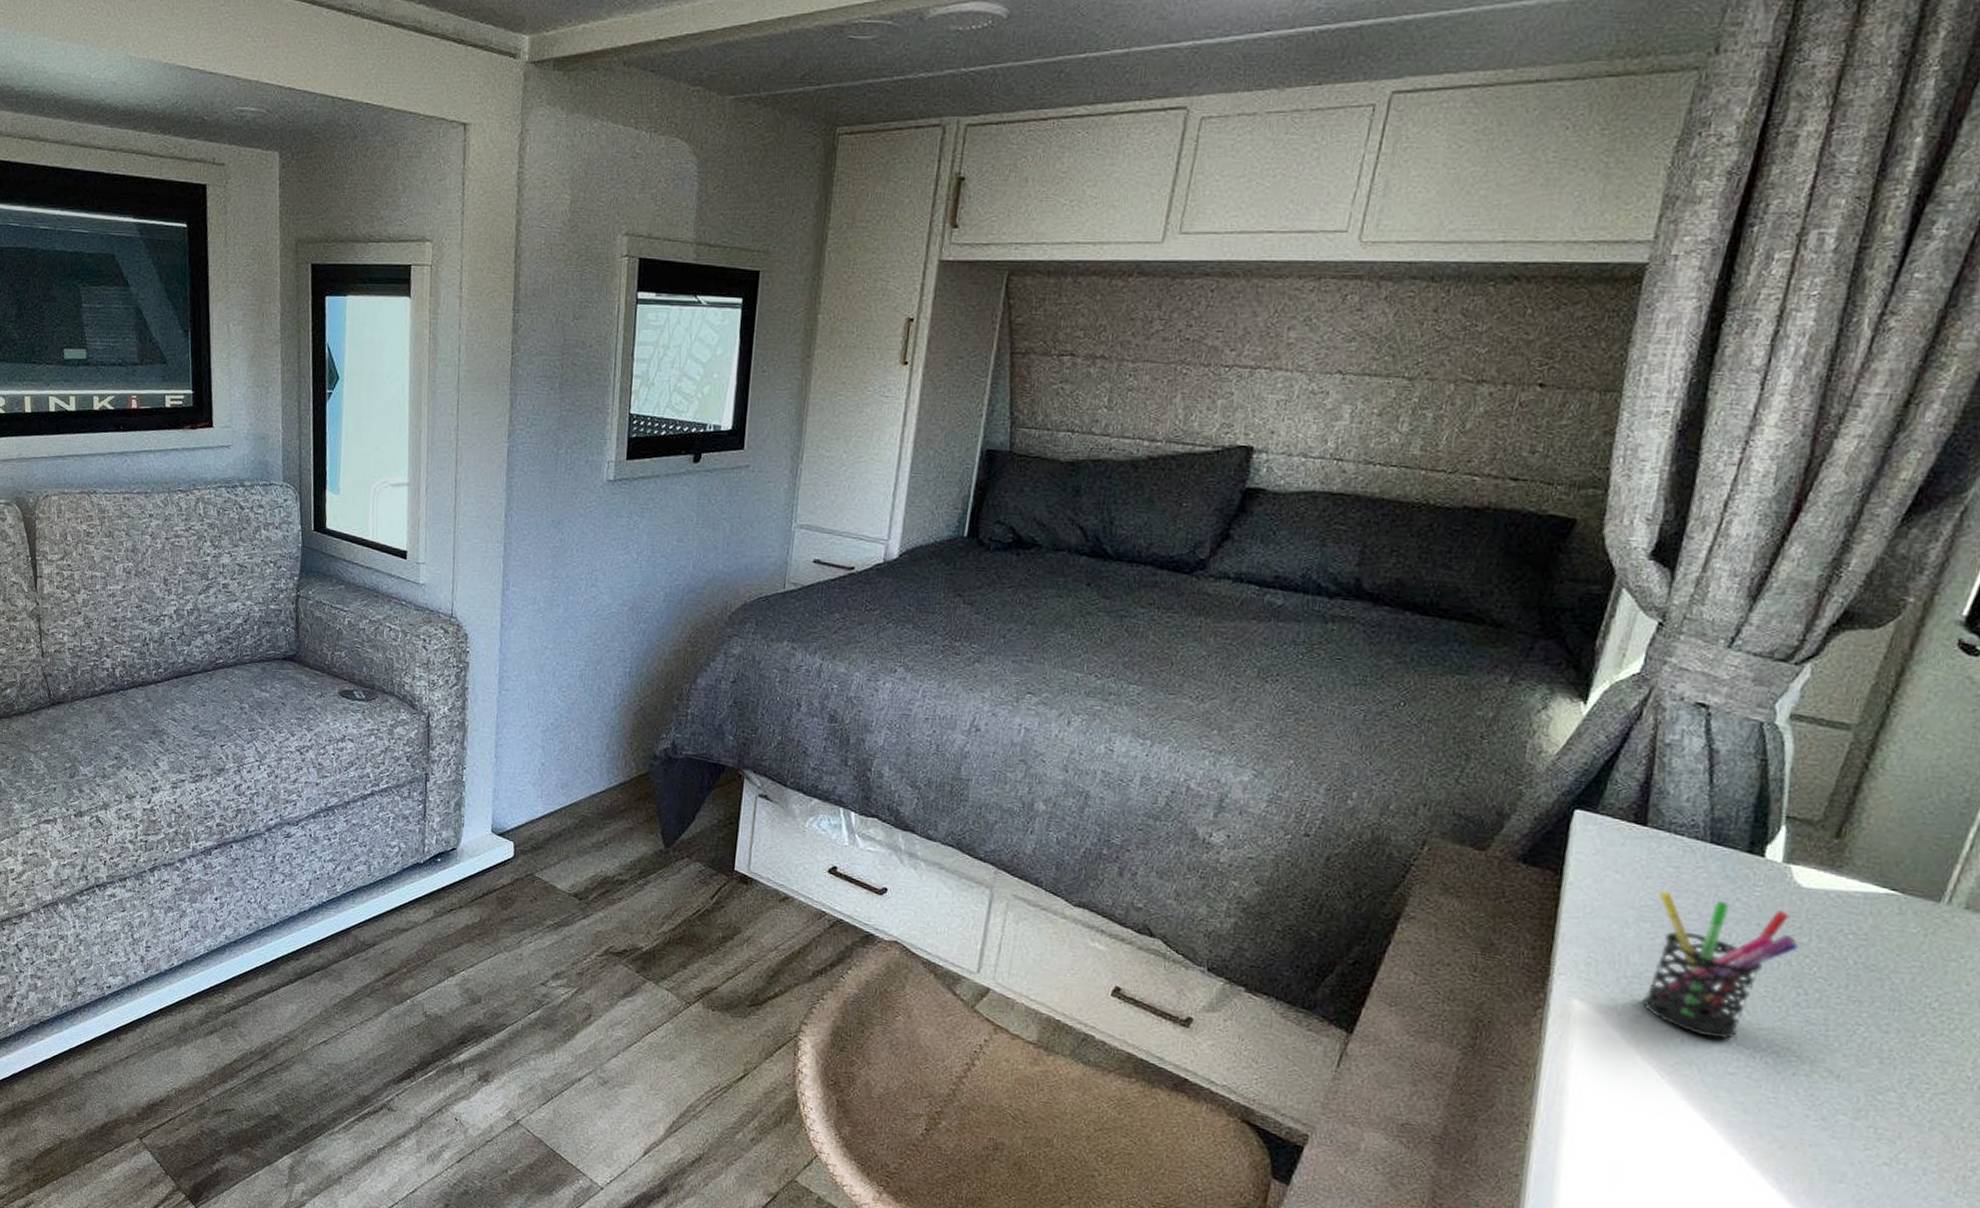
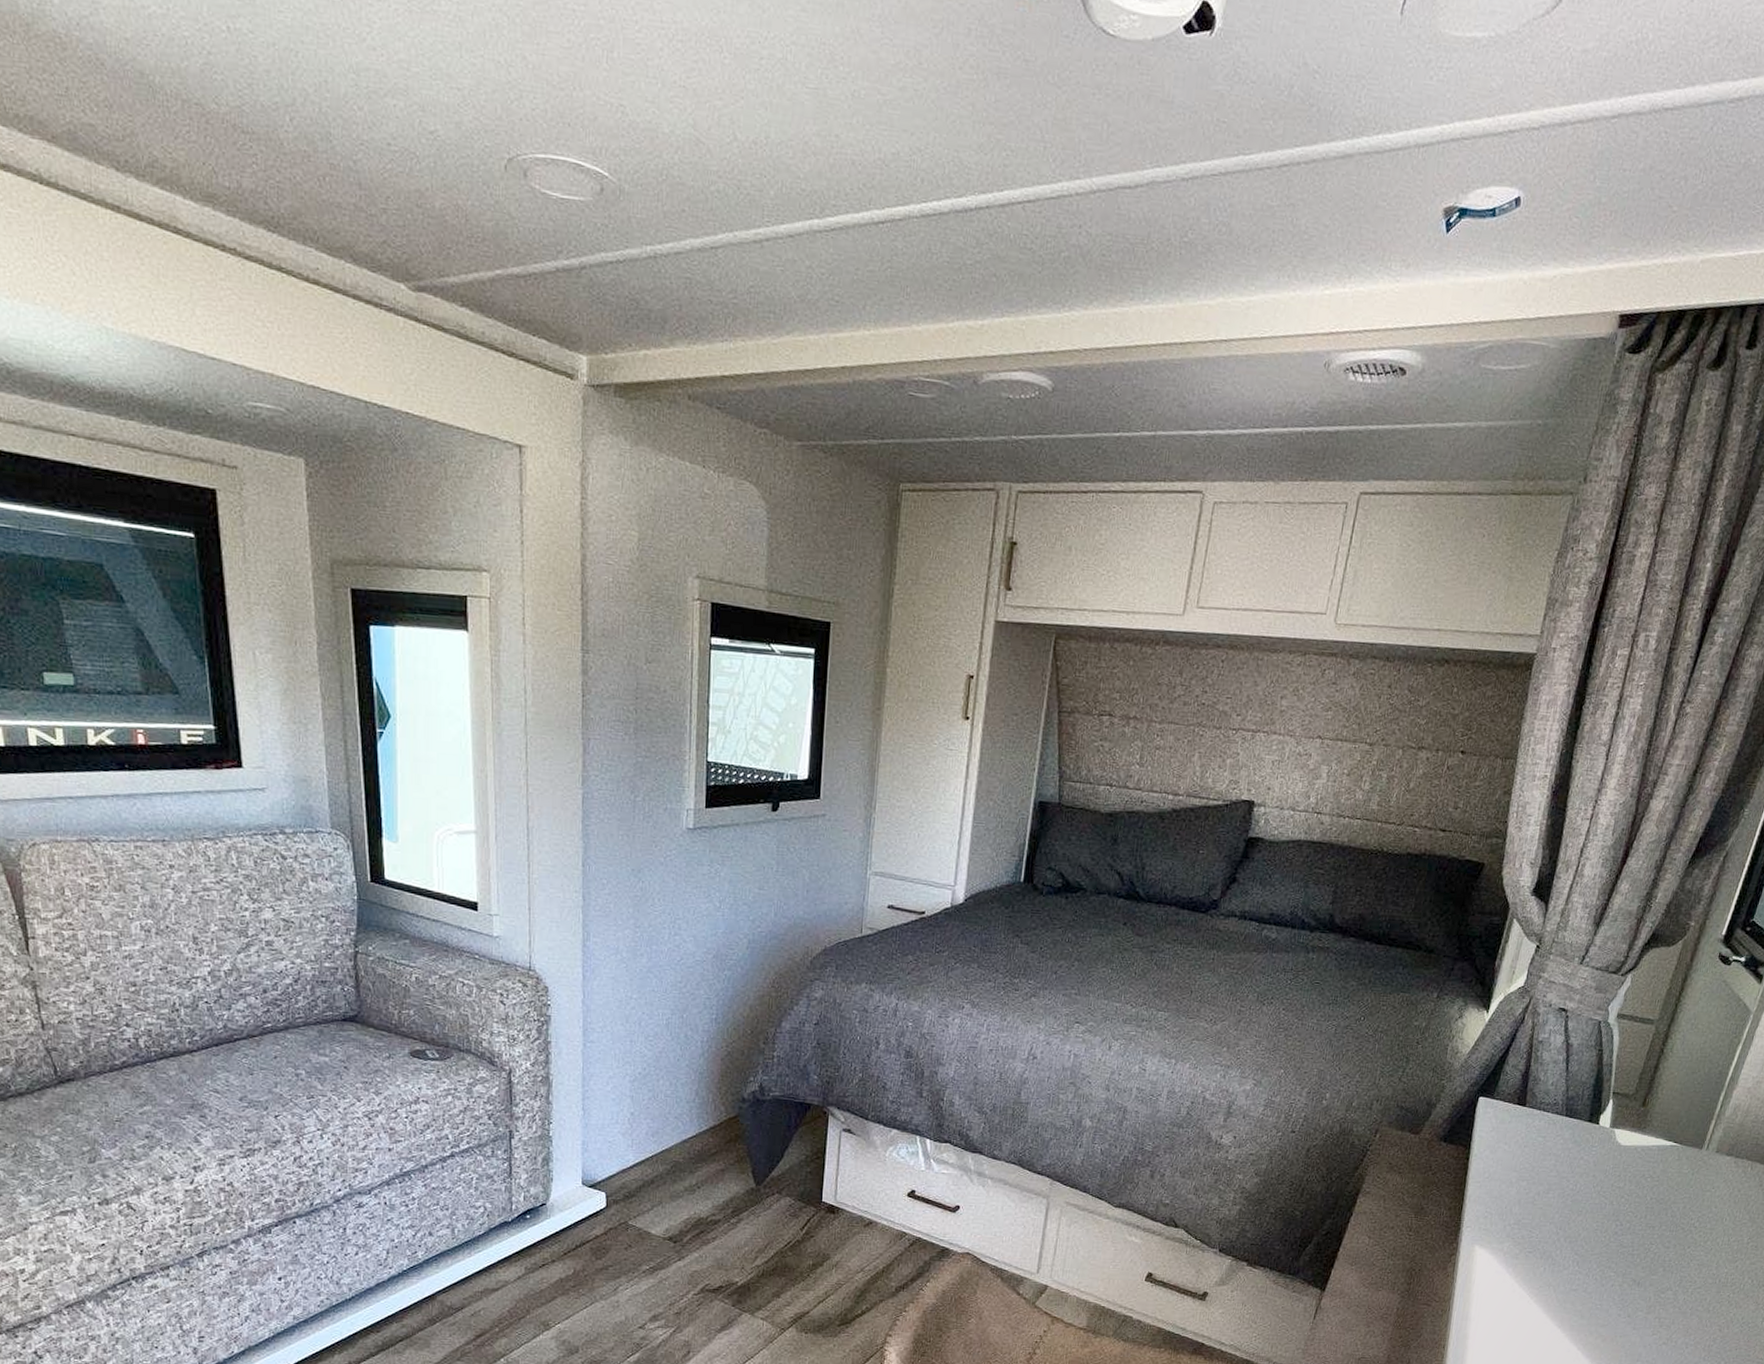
pen holder: present [1642,890,1799,1039] -> none [1519,1156,1618,1265]

